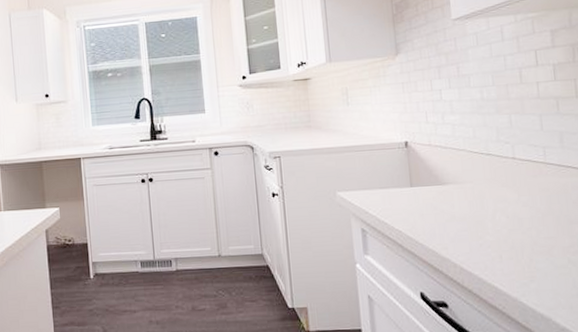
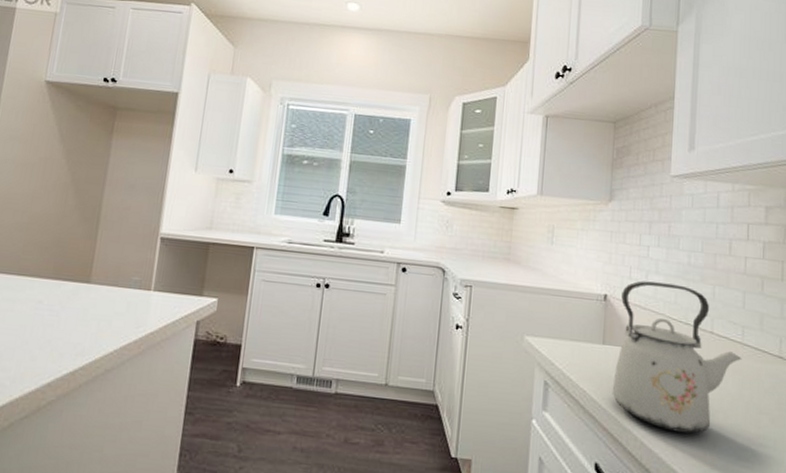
kettle: none [421,120,547,254] -> present [612,281,742,434]

